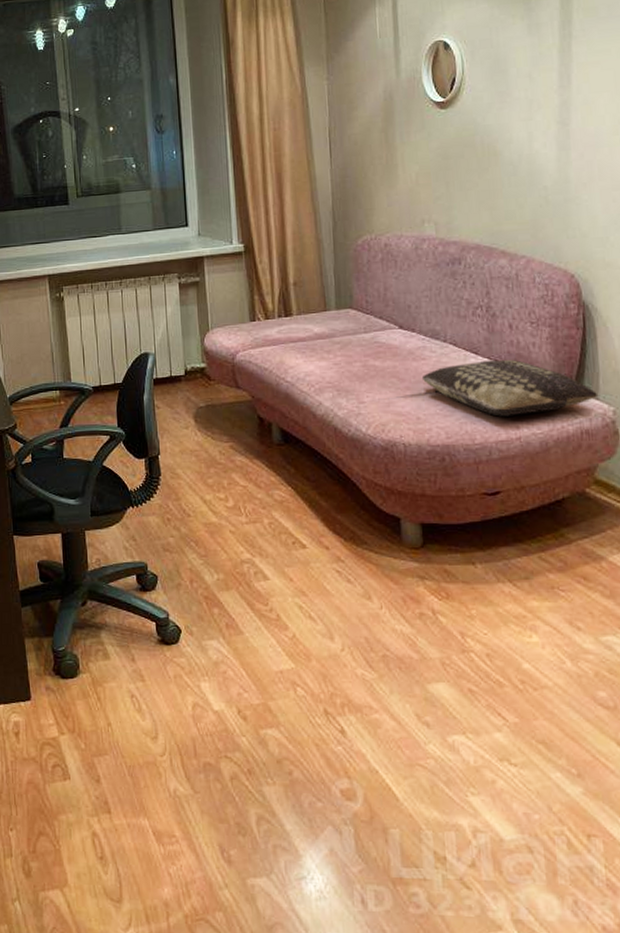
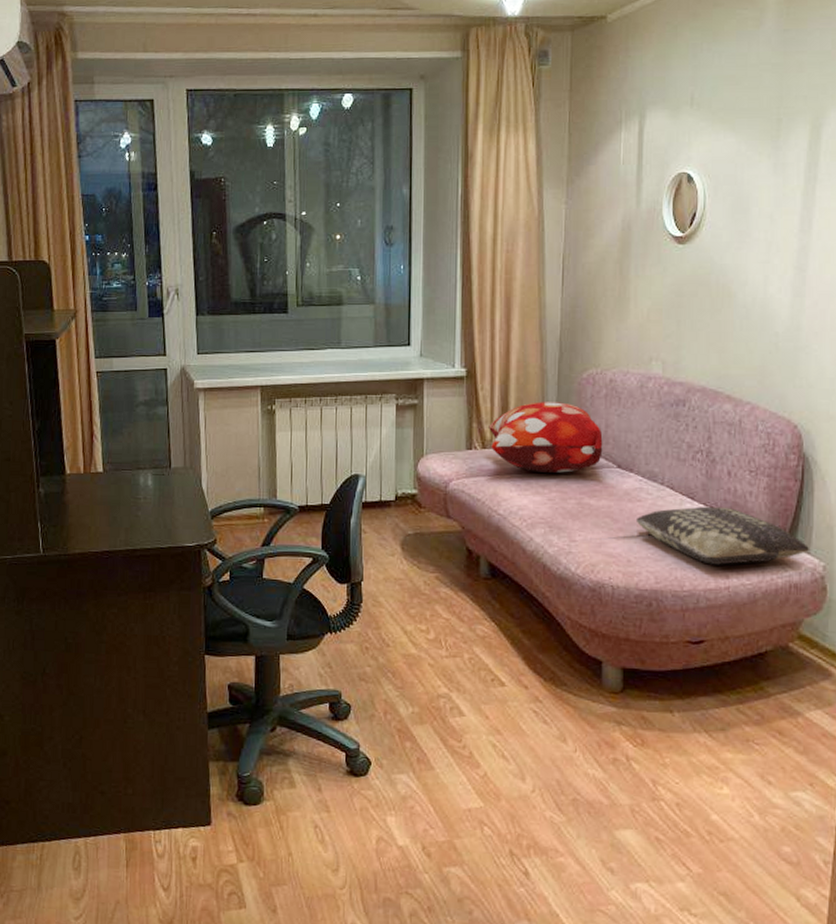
decorative pillow: none [270,269,384,339] -> present [489,402,603,473]

